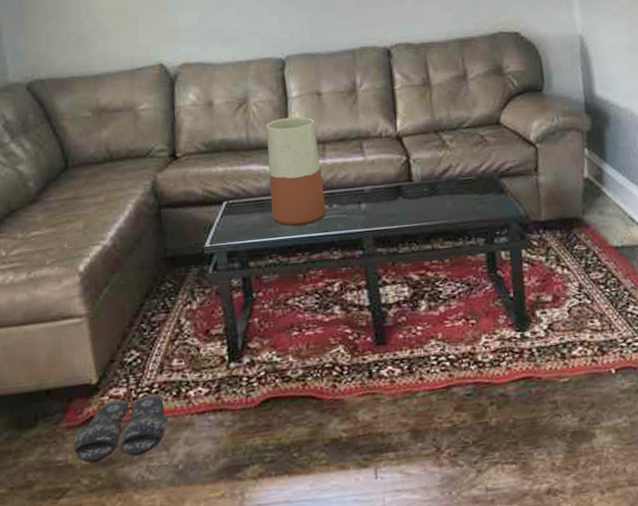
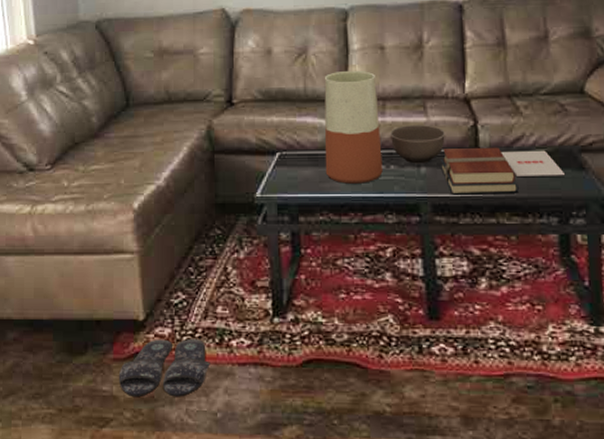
bowl: none [330,163,382,201] -> present [389,125,445,164]
books: none [379,179,449,227] -> present [441,147,519,195]
magazine: none [432,178,489,206] -> present [501,150,566,178]

